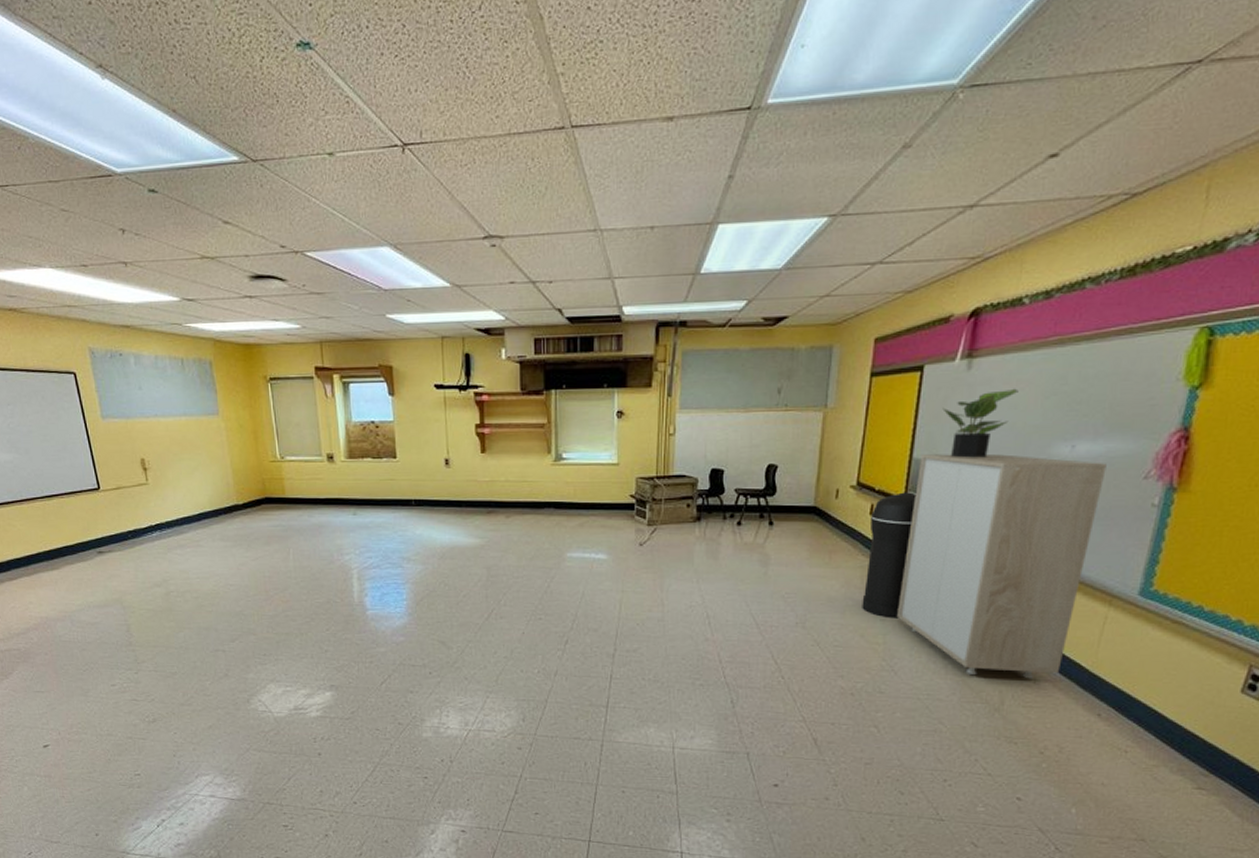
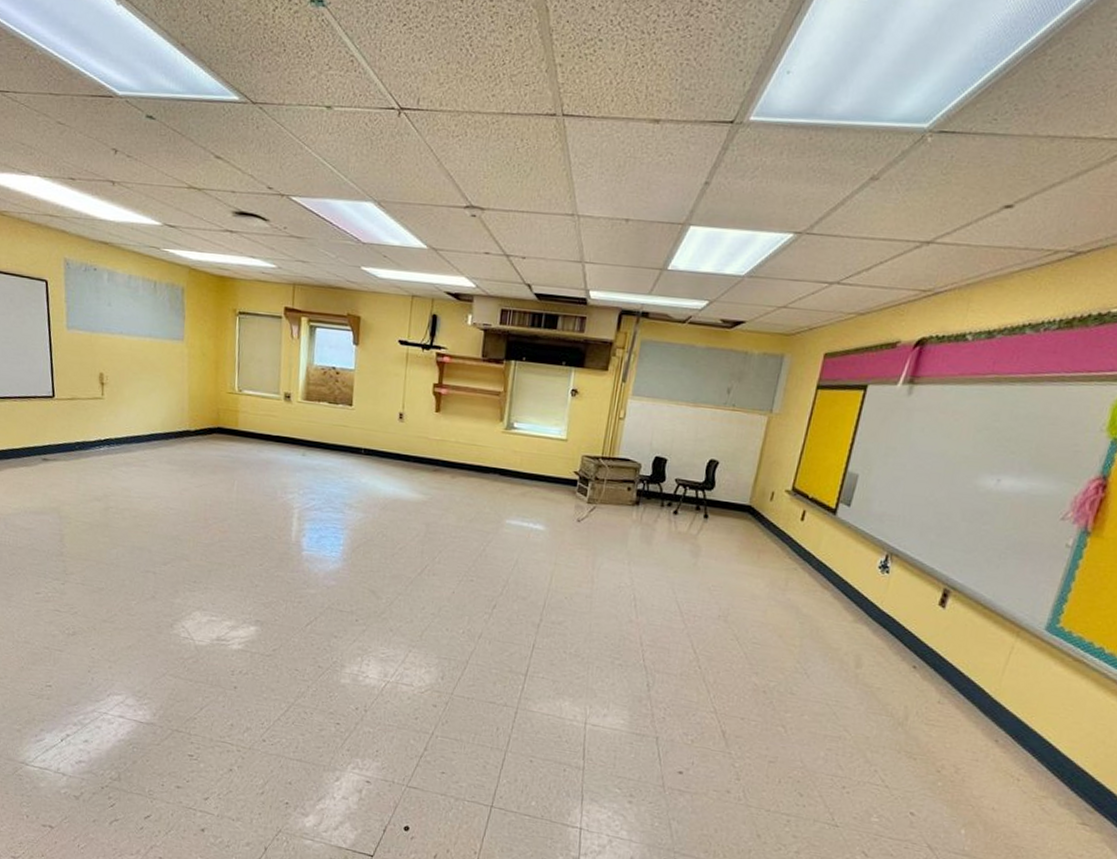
trash can: present [862,492,917,619] -> none [783,502,847,624]
storage cabinet: present [898,454,1107,679] -> none [816,469,1028,698]
potted plant: present [942,388,1019,458] -> none [880,418,954,480]

